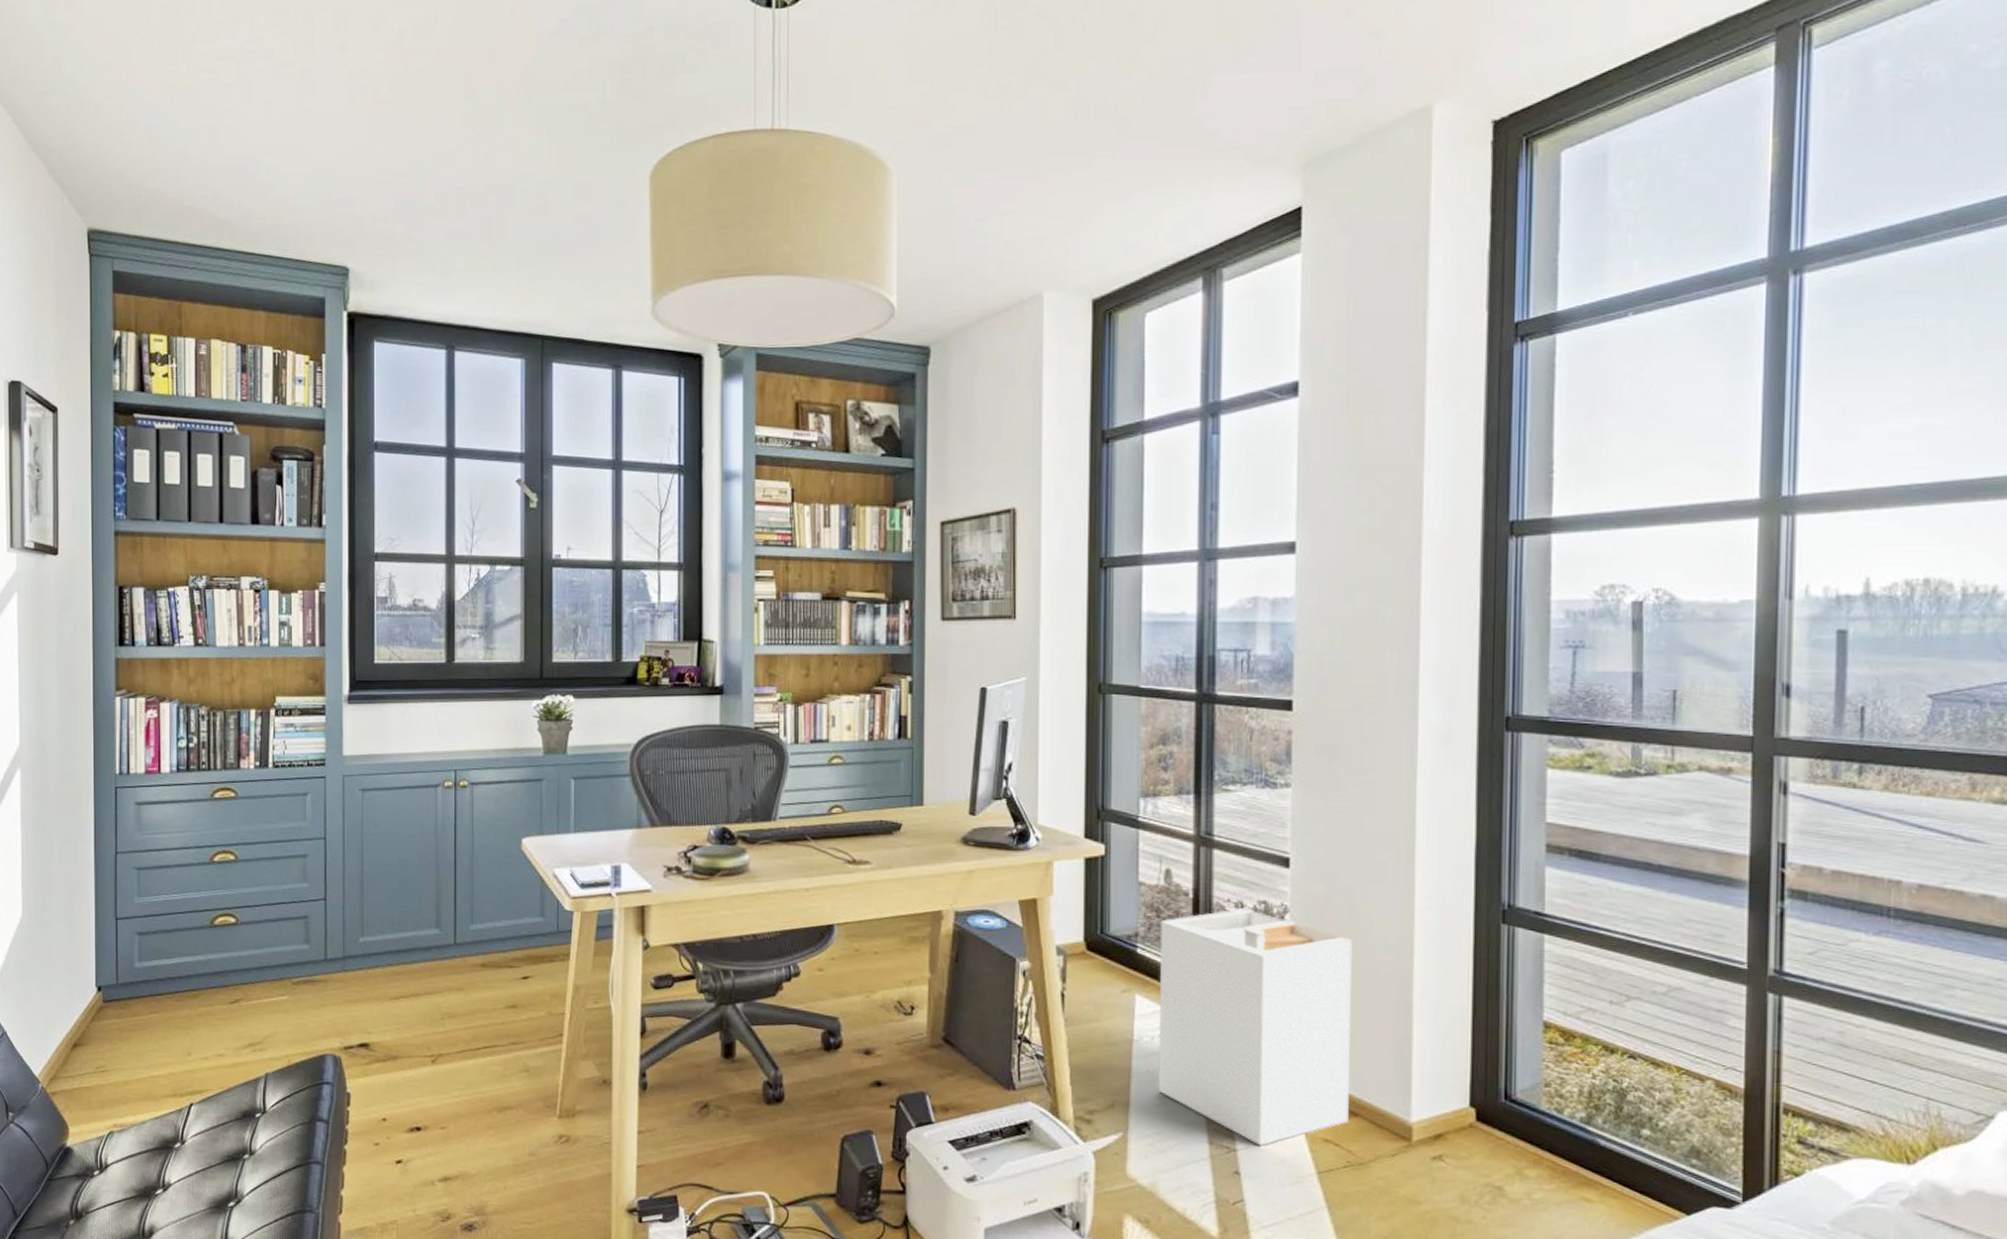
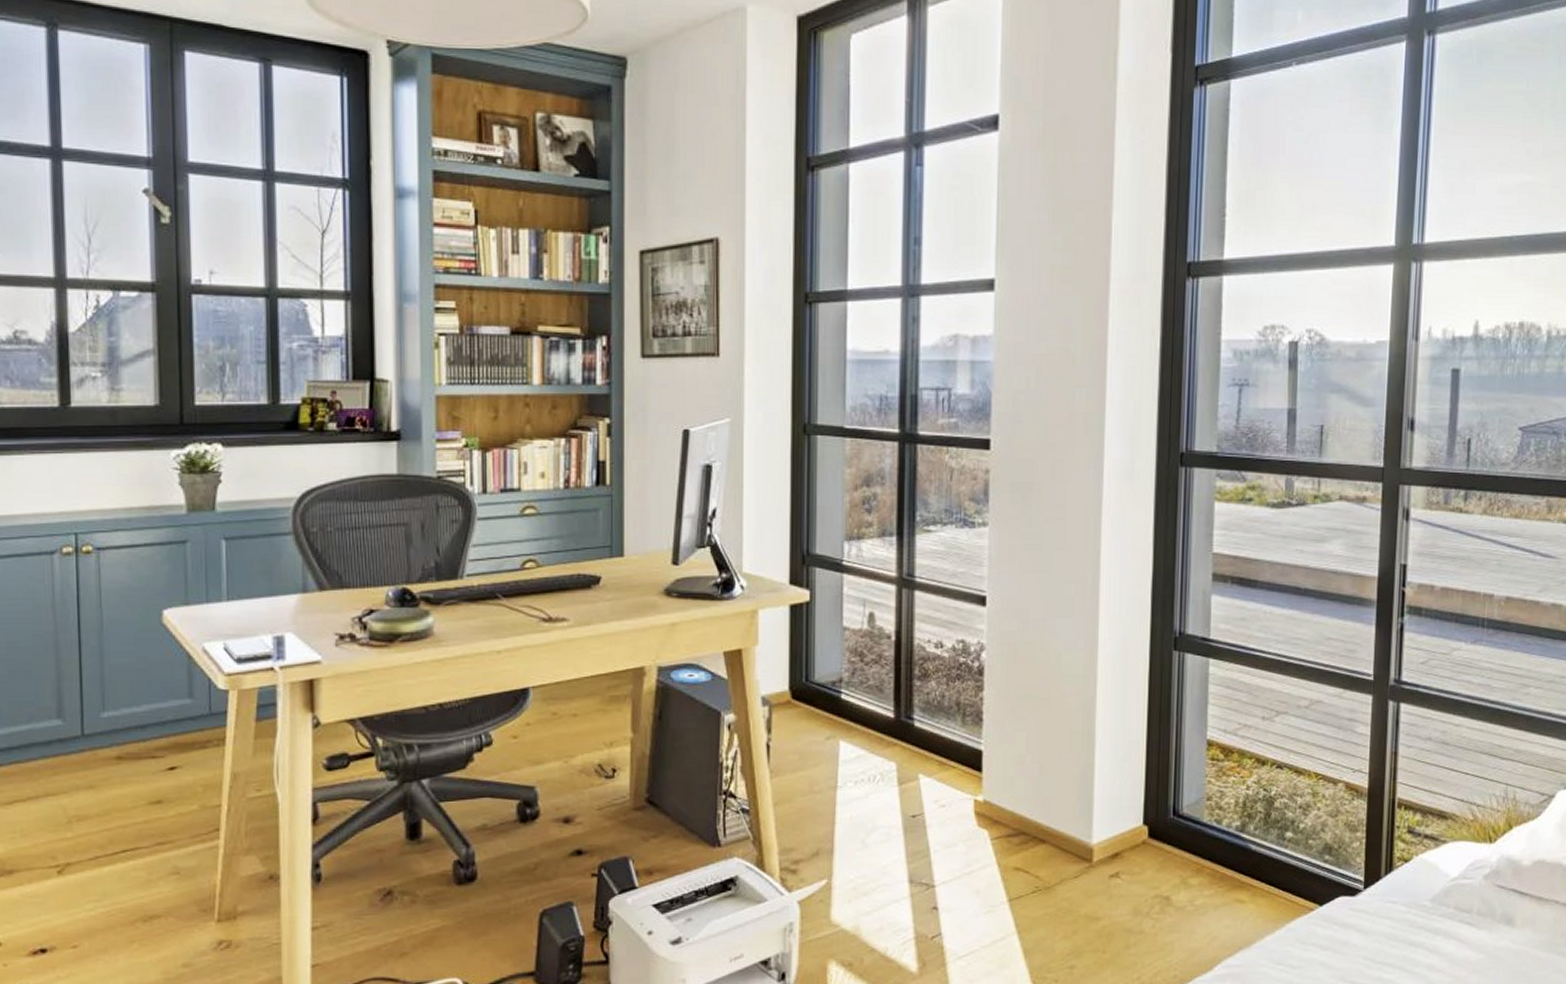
laundry hamper: present [1157,907,1352,1146] -> none [861,647,1042,880]

